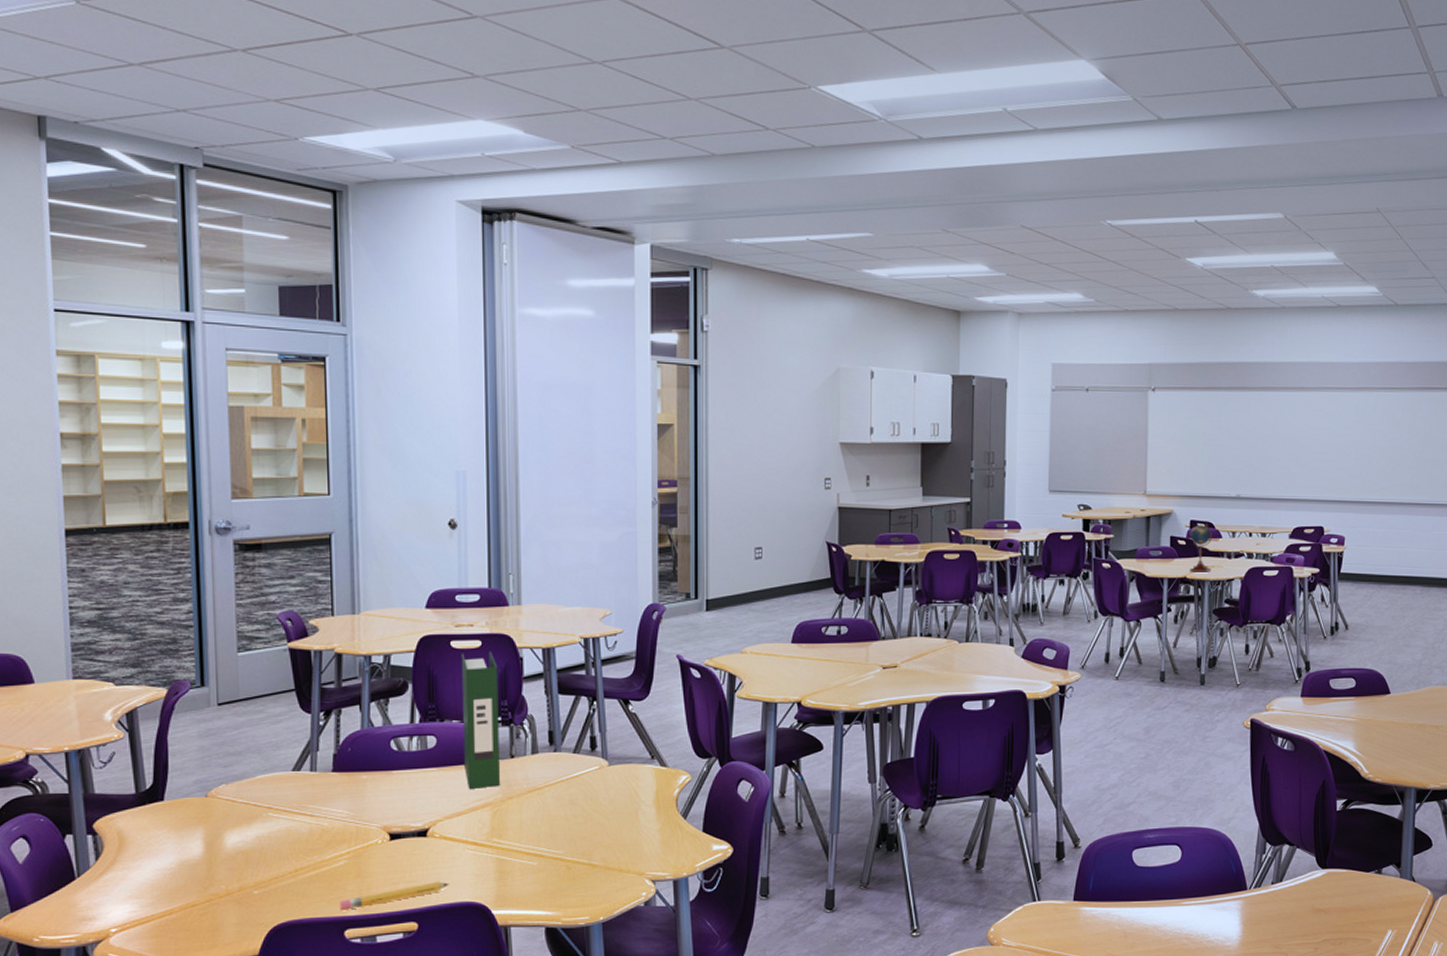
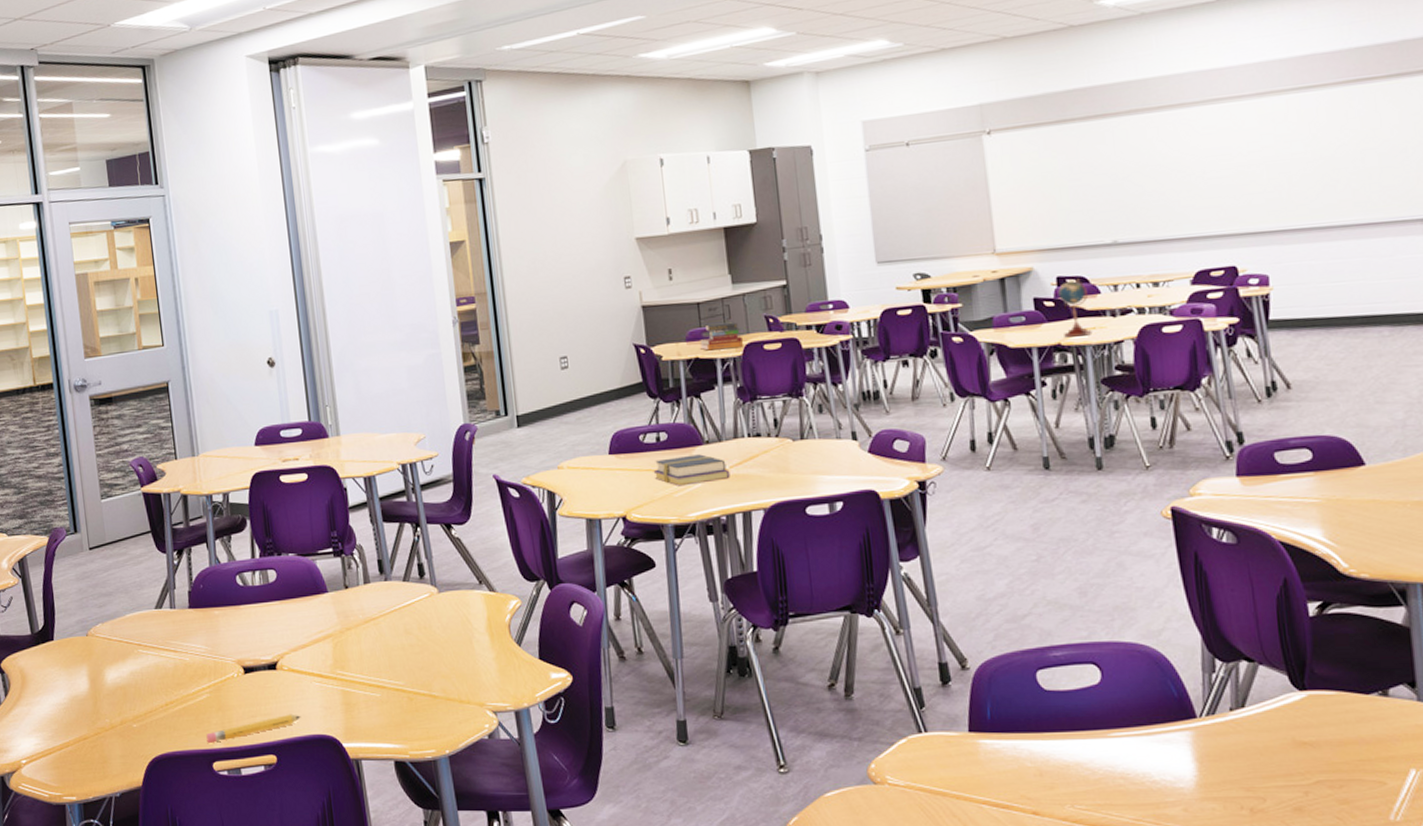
binder: present [461,651,500,789] -> none [290,483,338,621]
book: none [831,649,900,677] -> present [653,454,730,487]
books: none [887,530,926,555] -> present [700,322,743,351]

